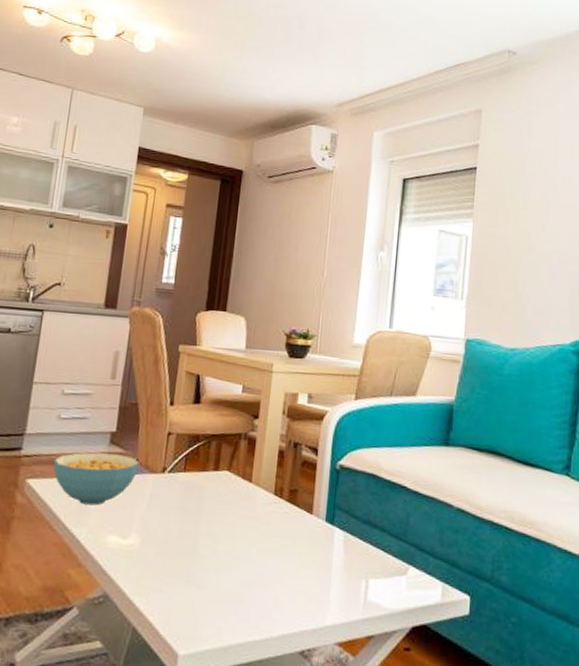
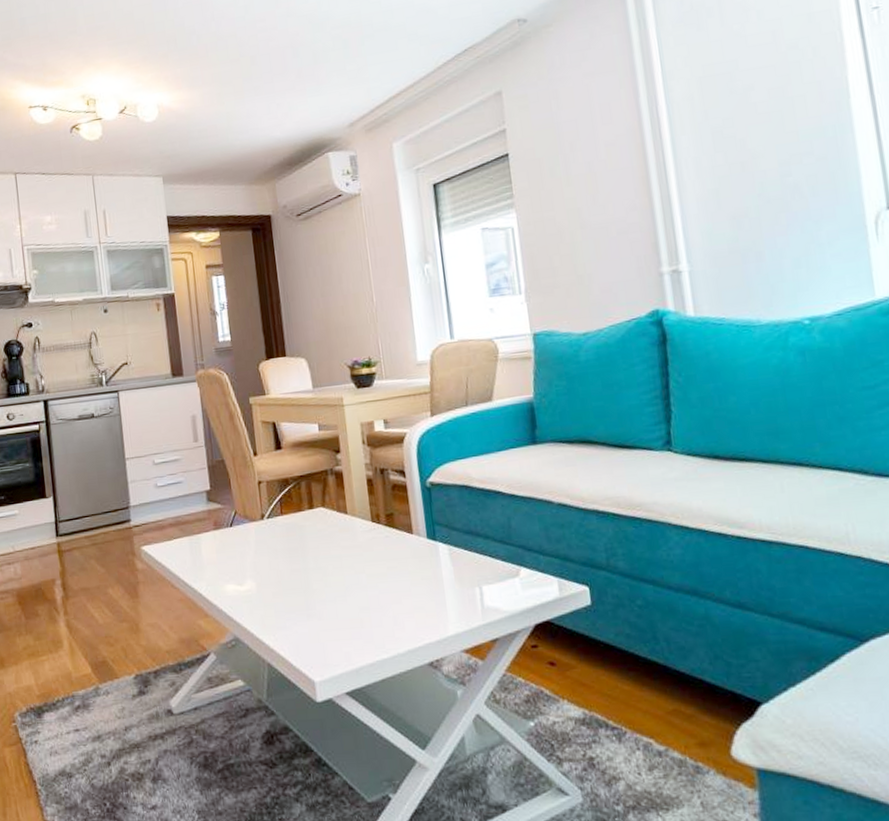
cereal bowl: present [53,452,139,506] -> none [161,510,239,561]

